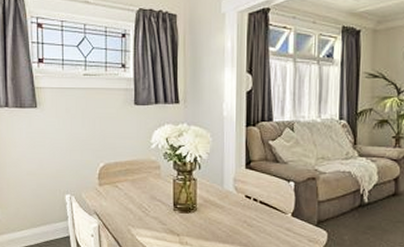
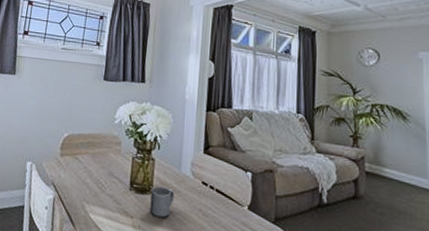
mug: none [195,204,219,232] -> present [149,186,175,218]

